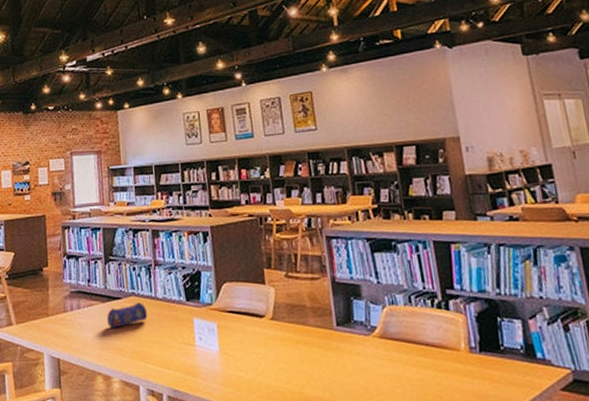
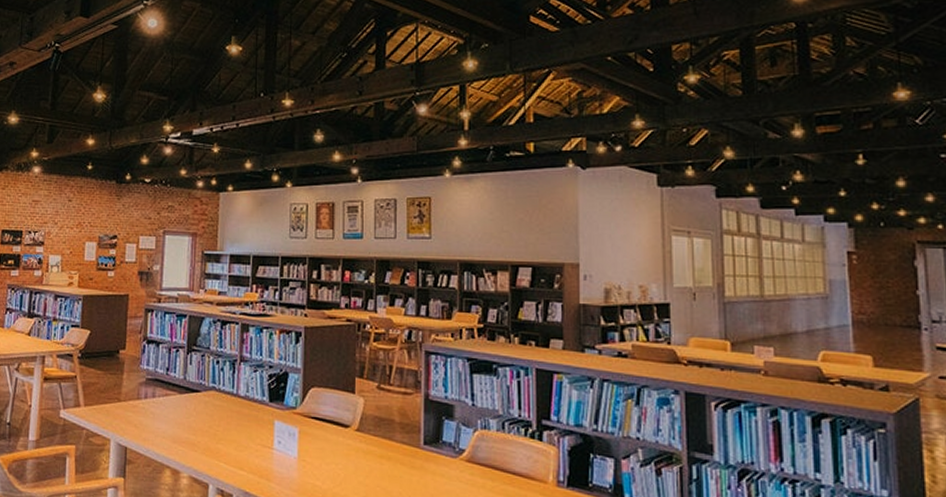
pencil case: present [107,302,148,328] -> none [183,398,227,422]

